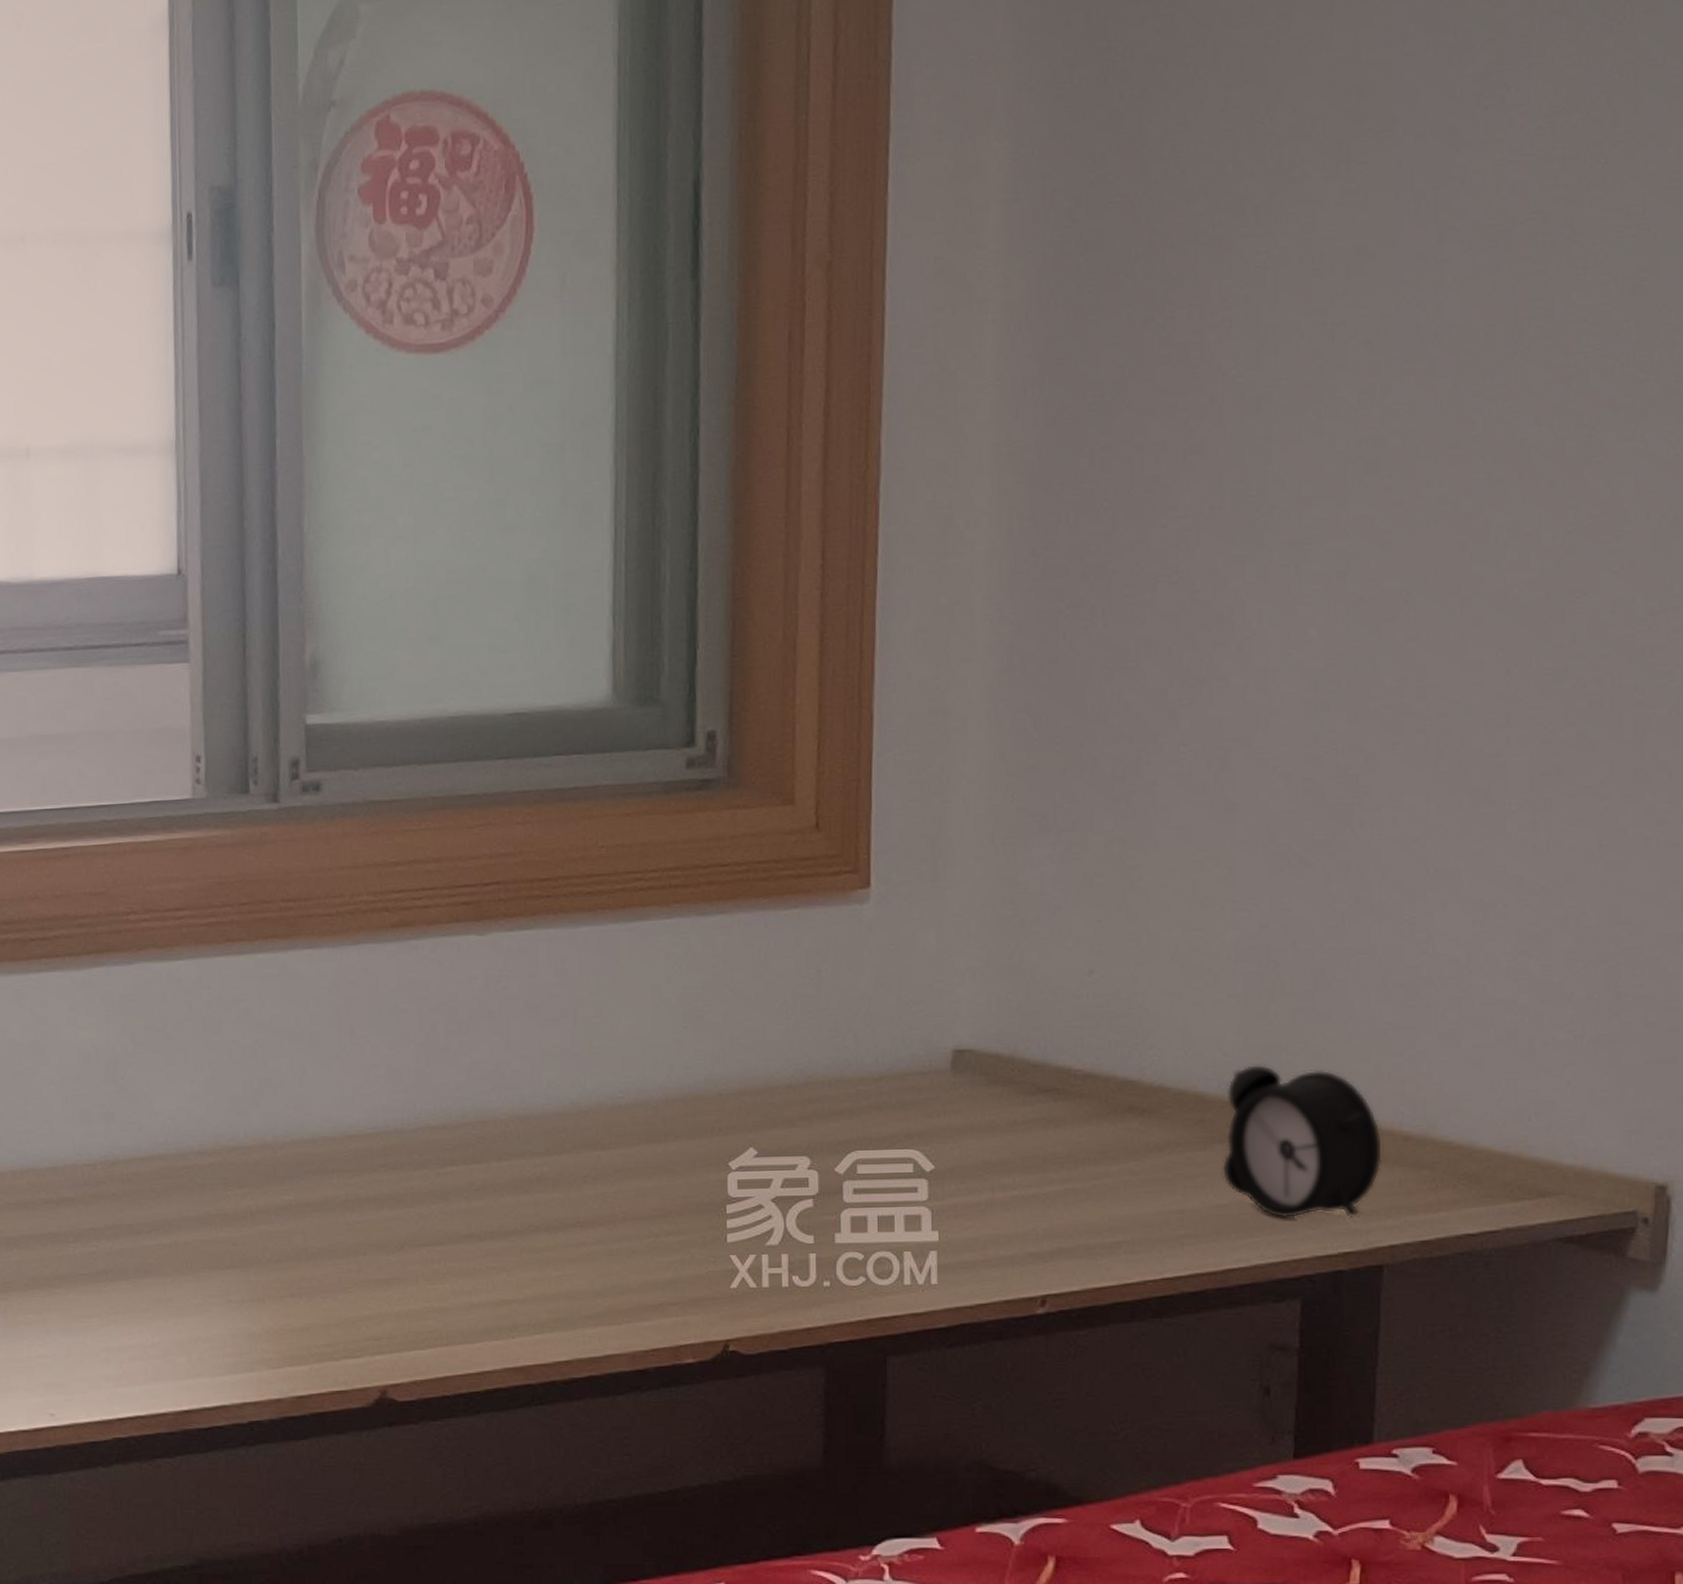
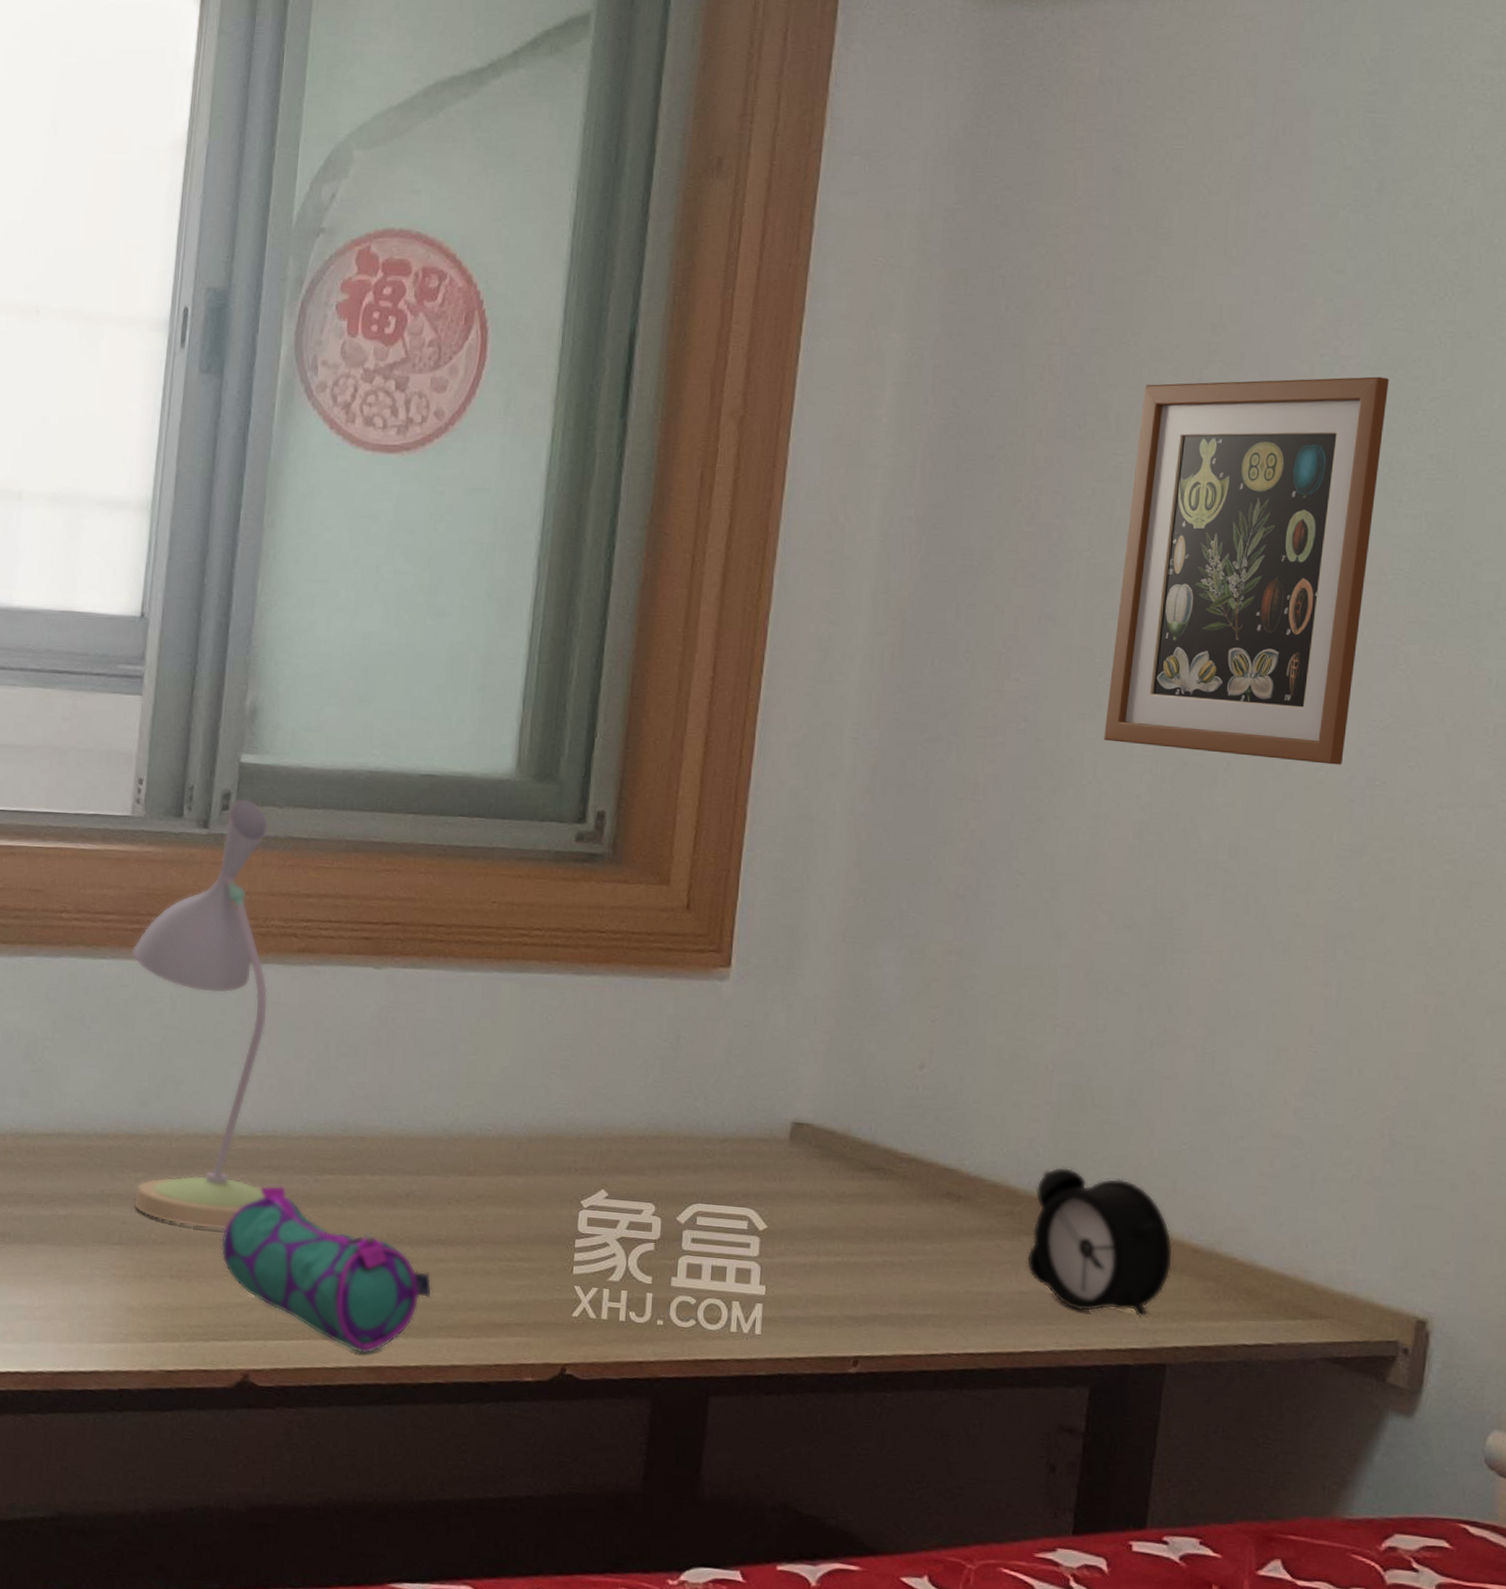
desk lamp: none [209,763,413,1241] -> present [132,798,291,1231]
pencil case: none [341,1184,577,1355] -> present [221,1185,433,1355]
picture frame: none [1266,124,1564,584] -> present [1104,376,1389,765]

